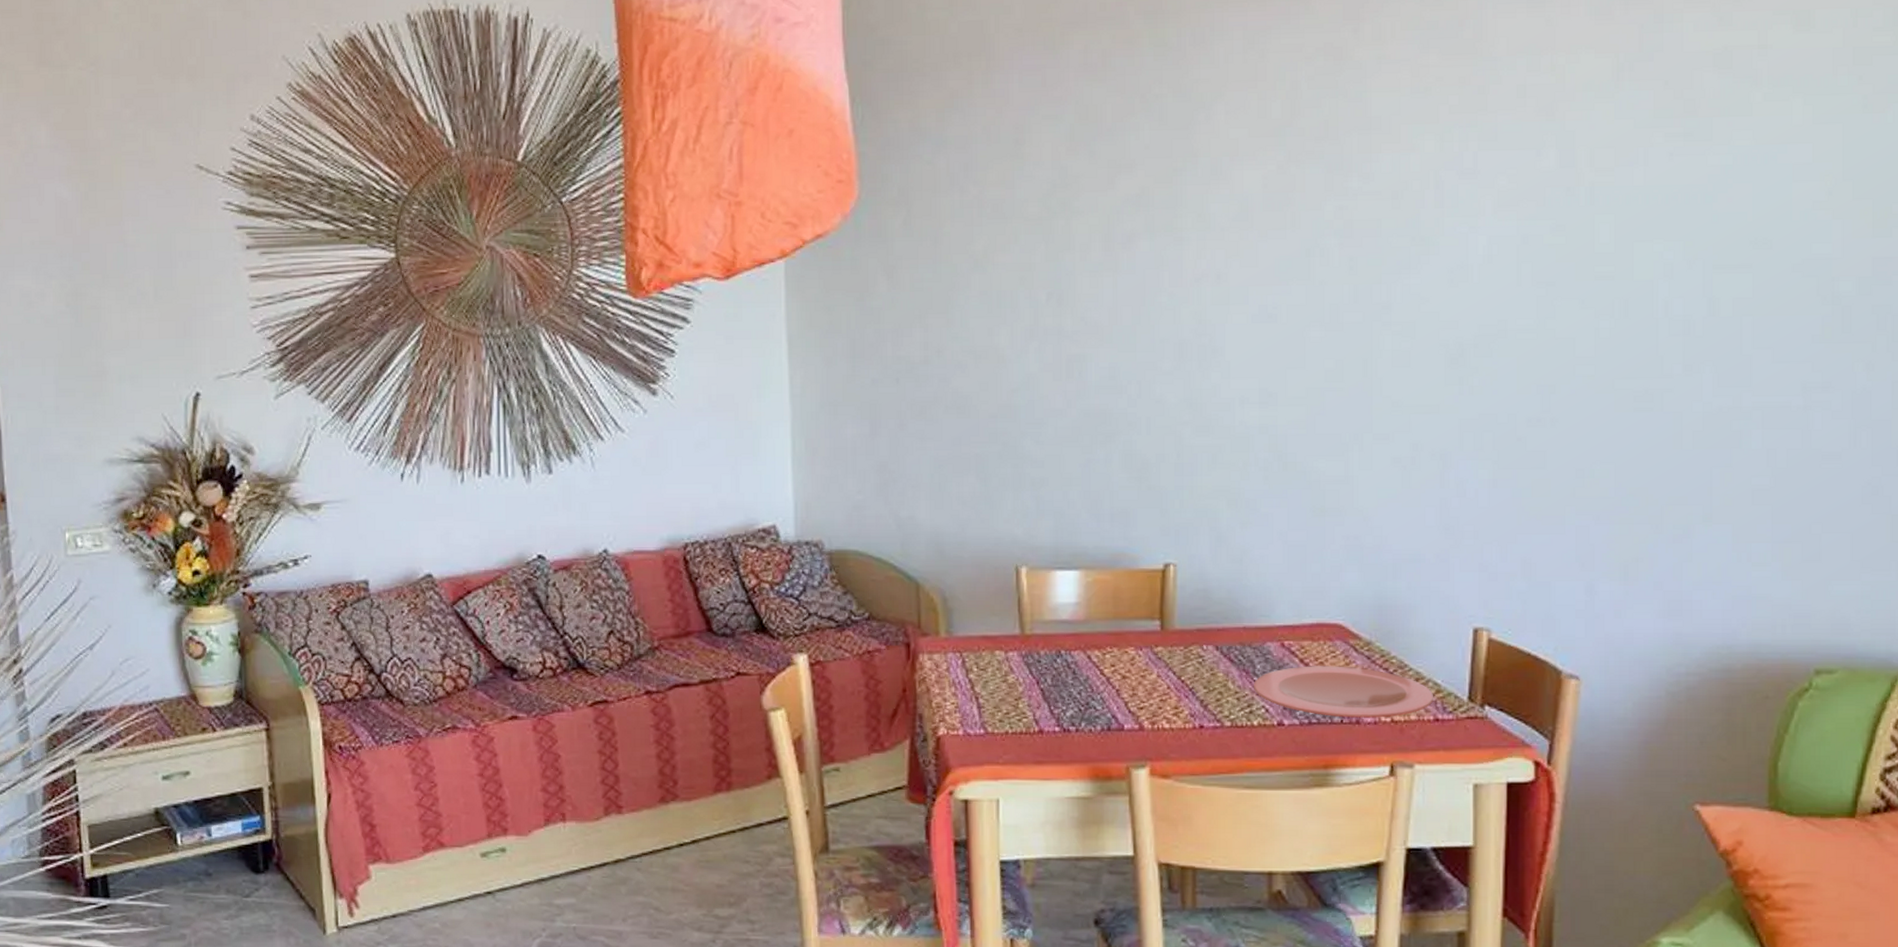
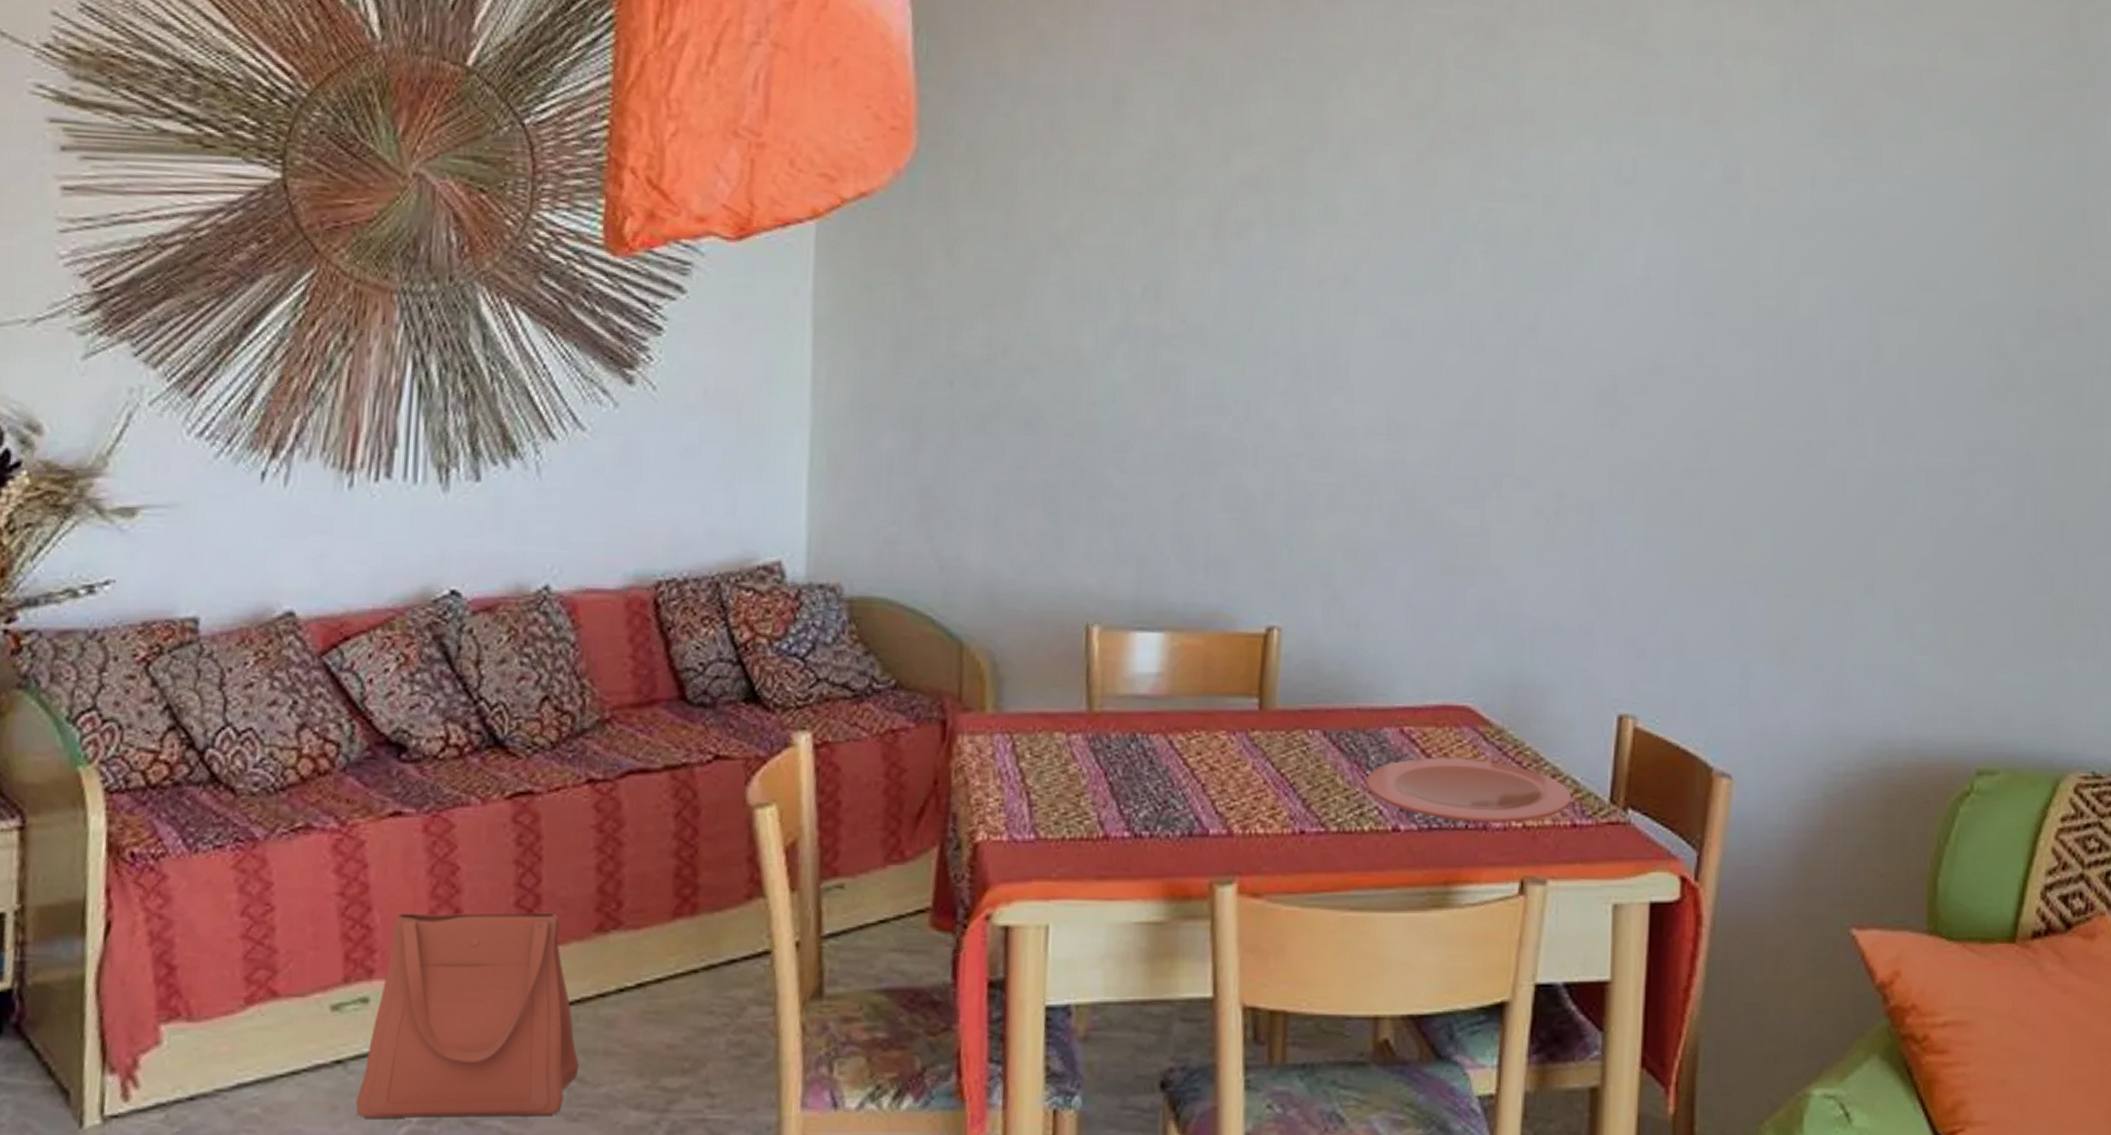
tote bag: none [503,788,655,934] -> present [356,912,580,1118]

